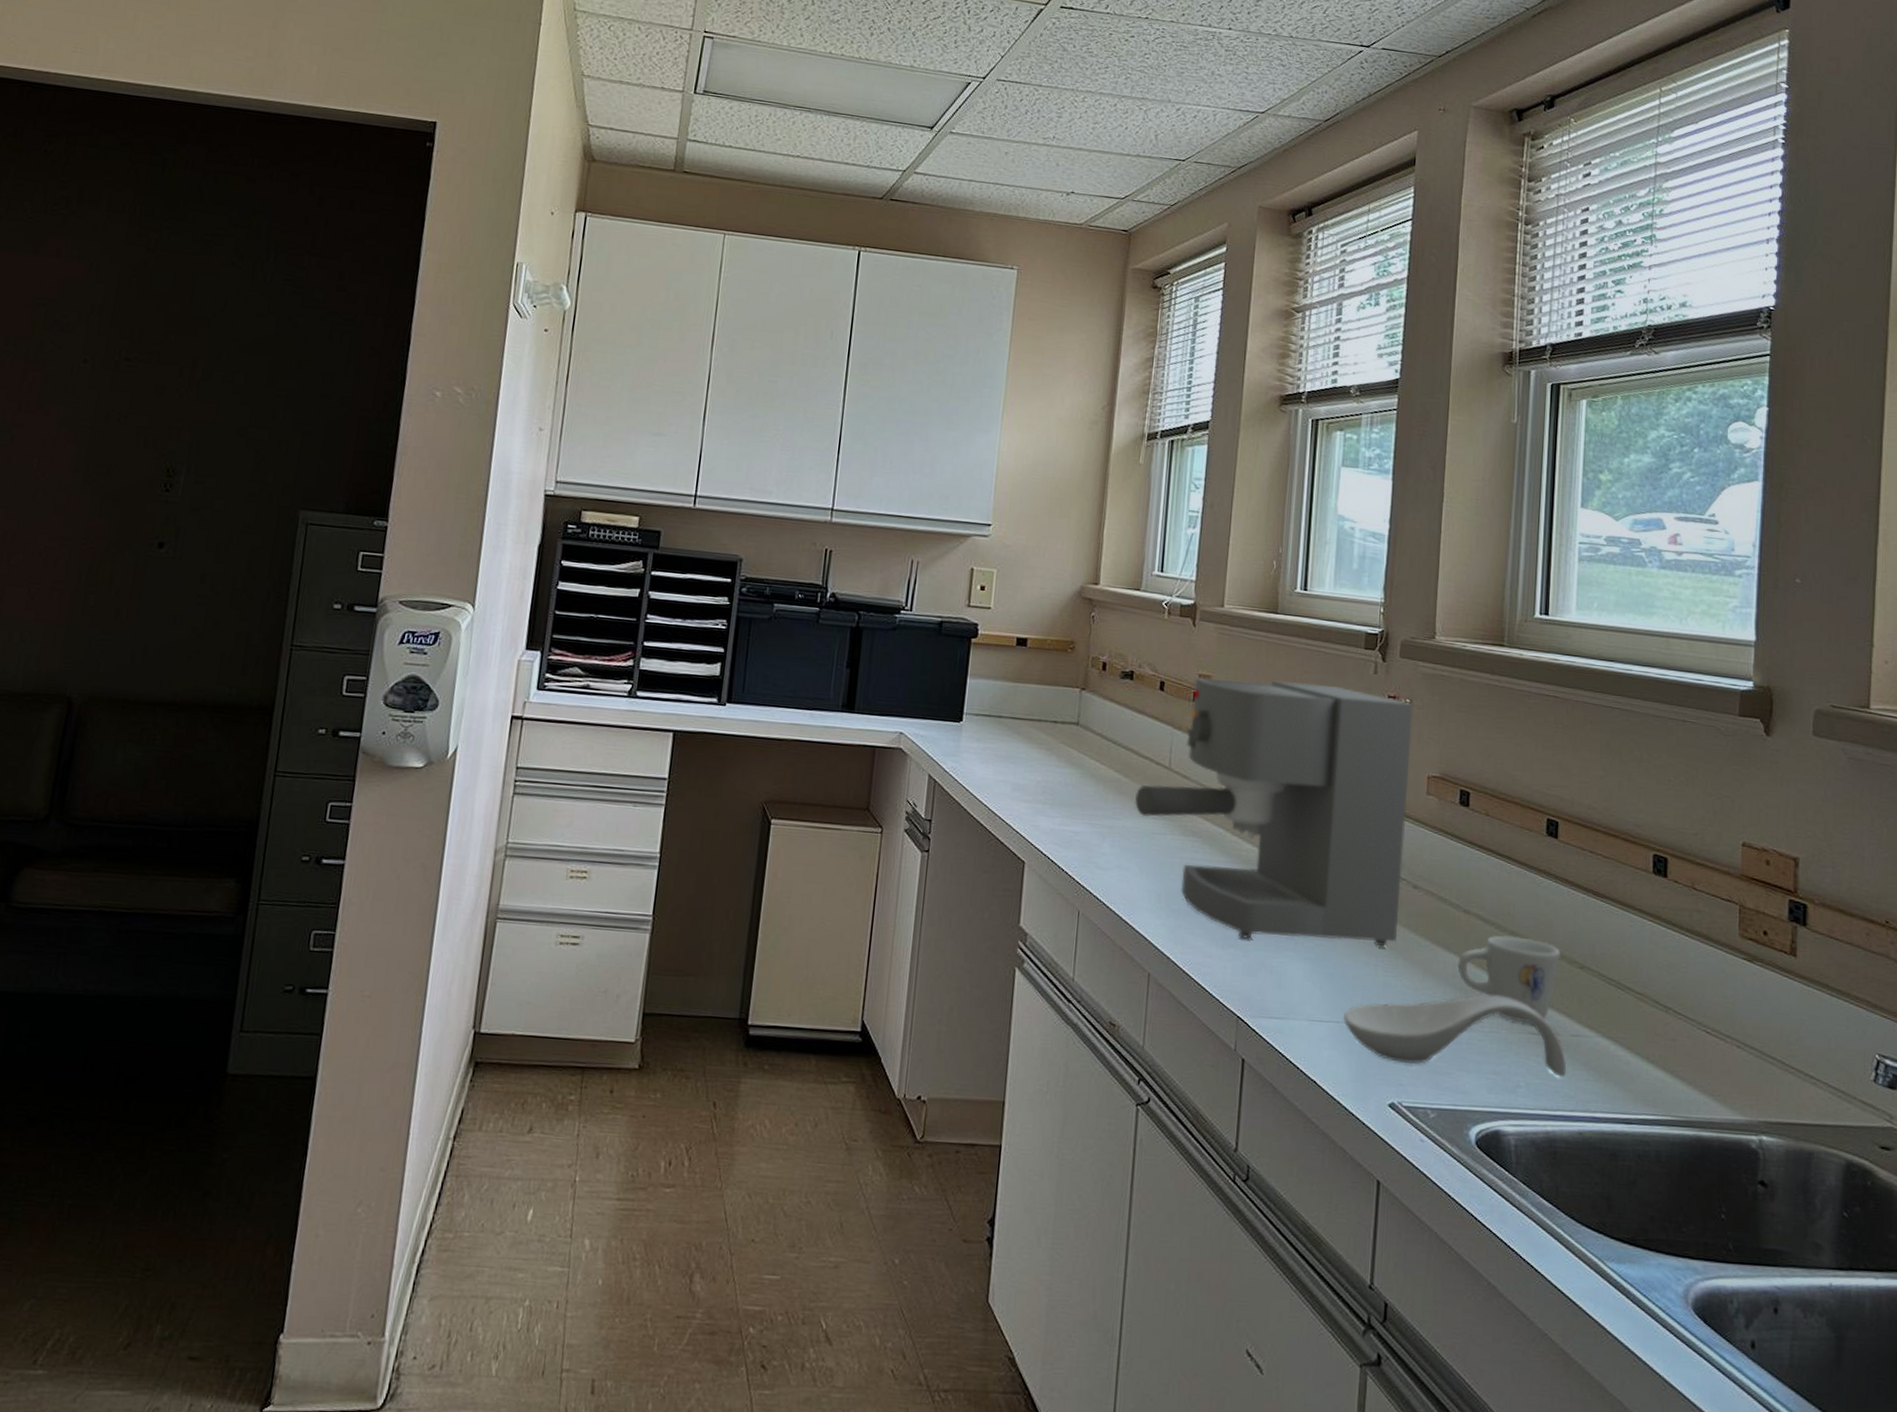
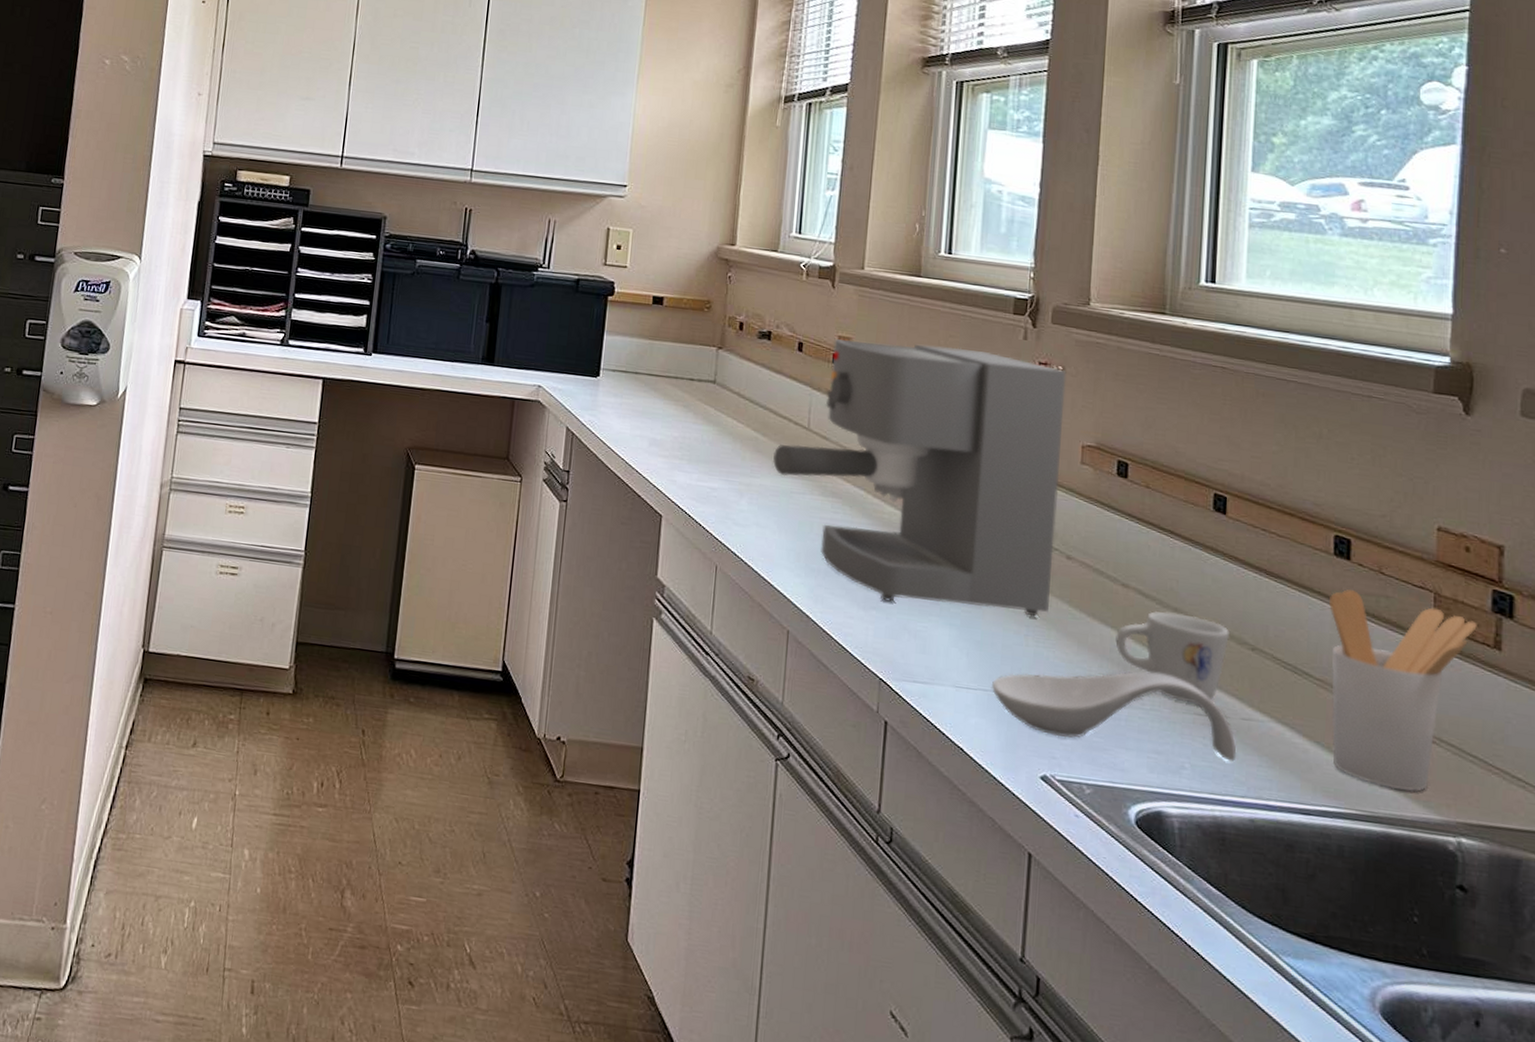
utensil holder: none [1649,906,1776,1095] -> present [1329,589,1477,791]

